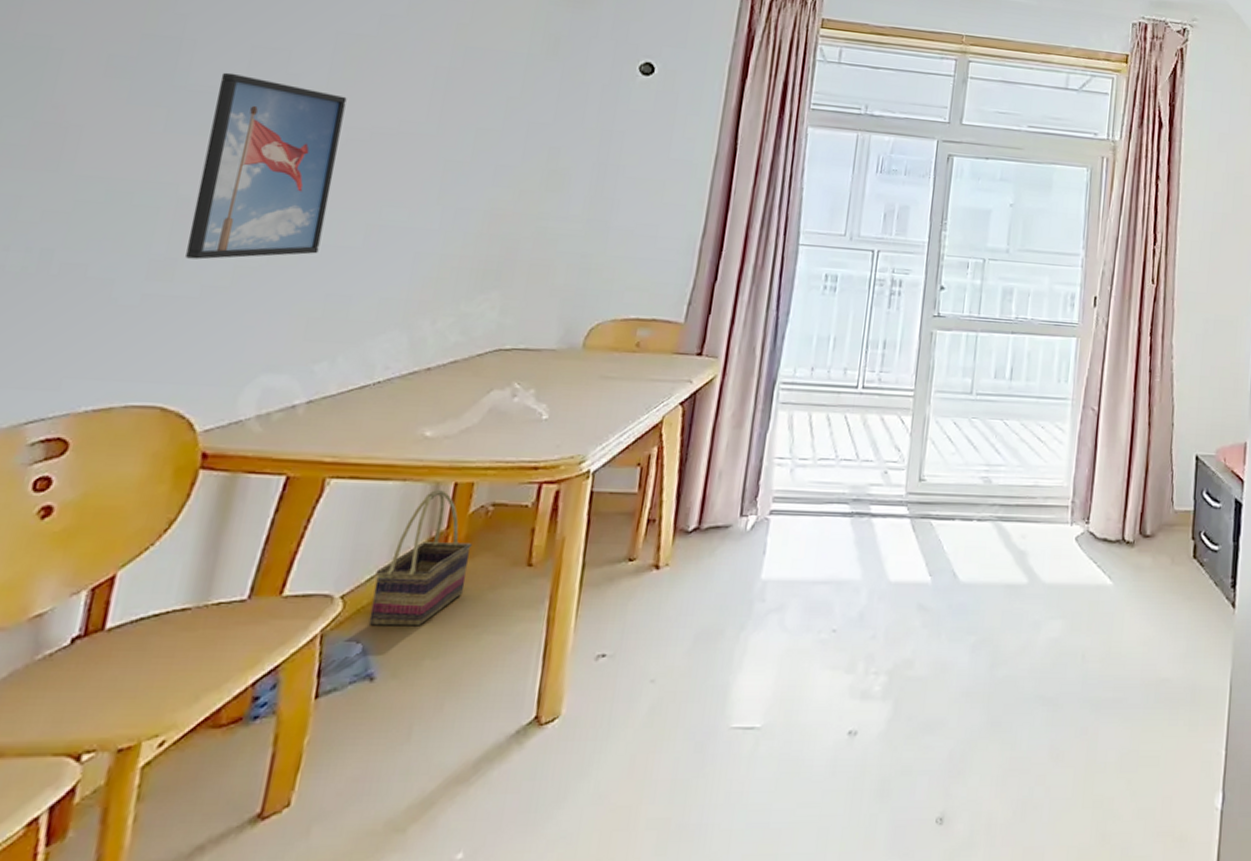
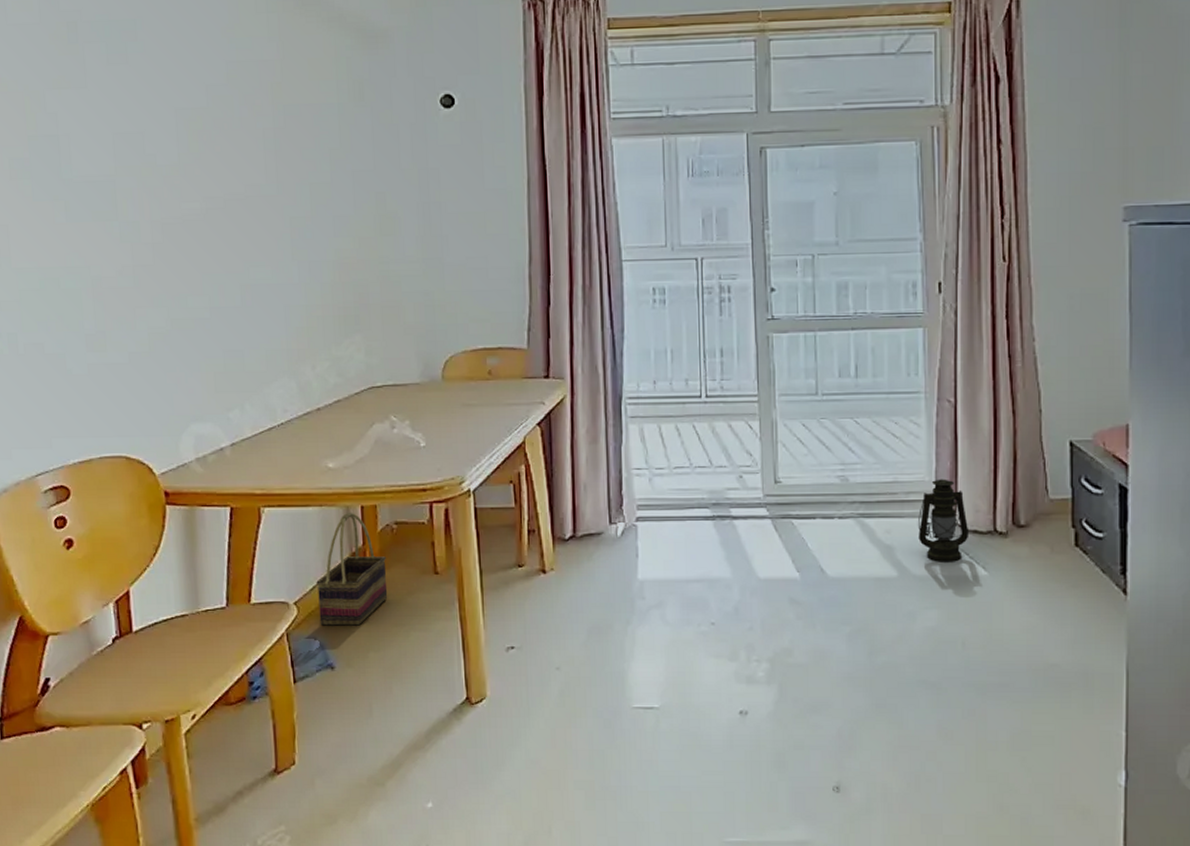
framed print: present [185,72,347,260] -> none [96,161,208,331]
lantern: none [1051,485,1100,570] -> present [917,479,970,562]

